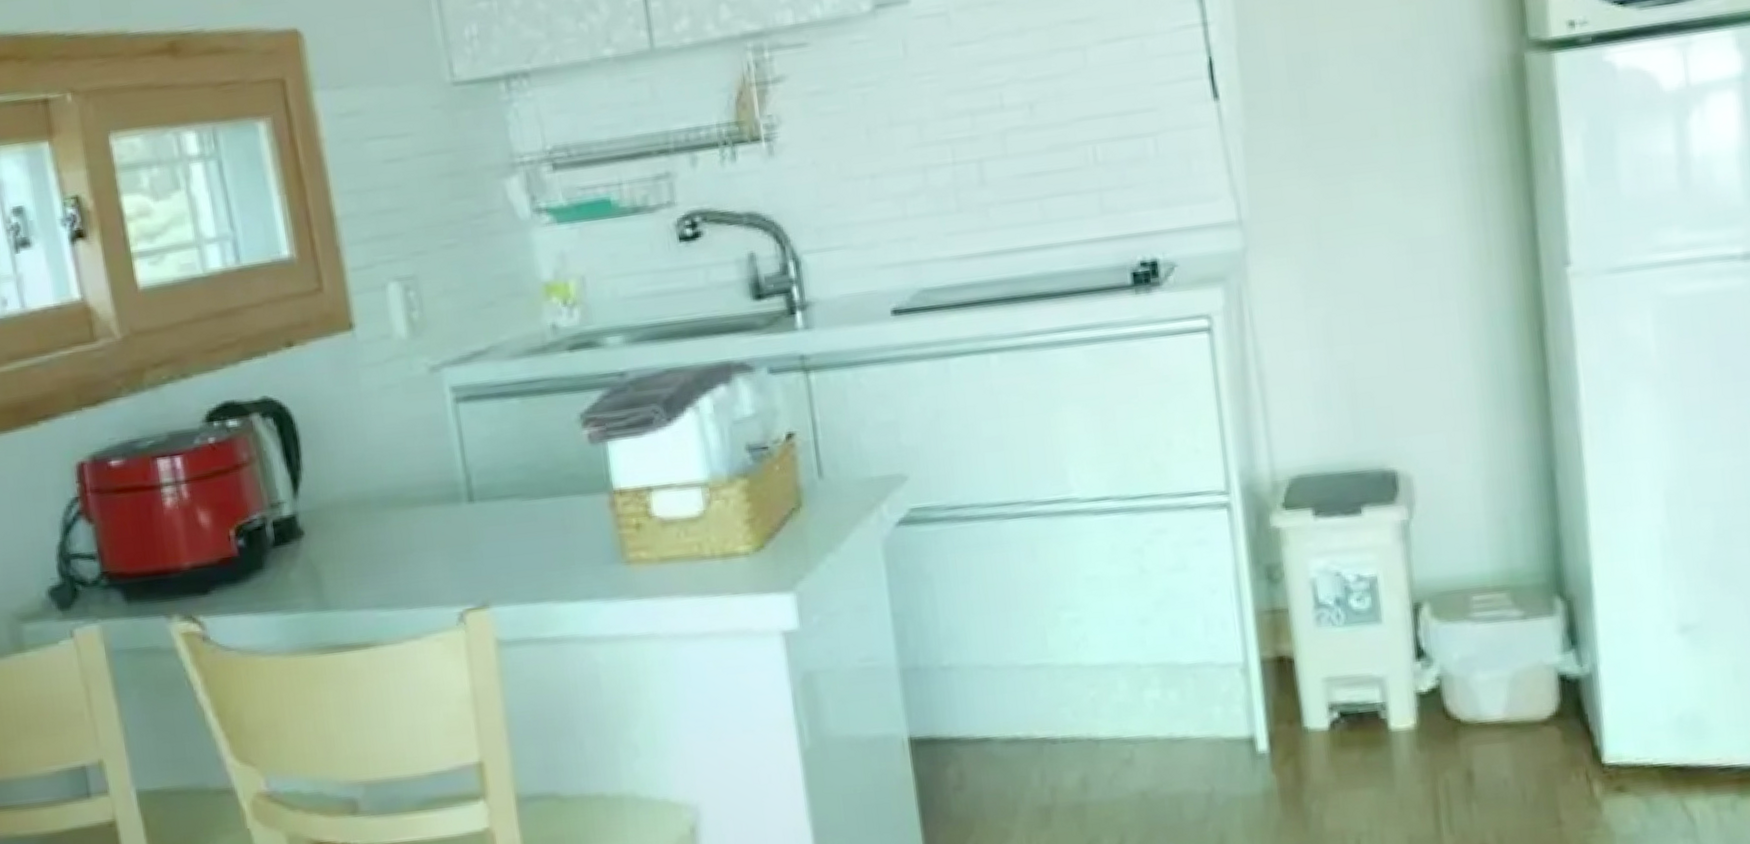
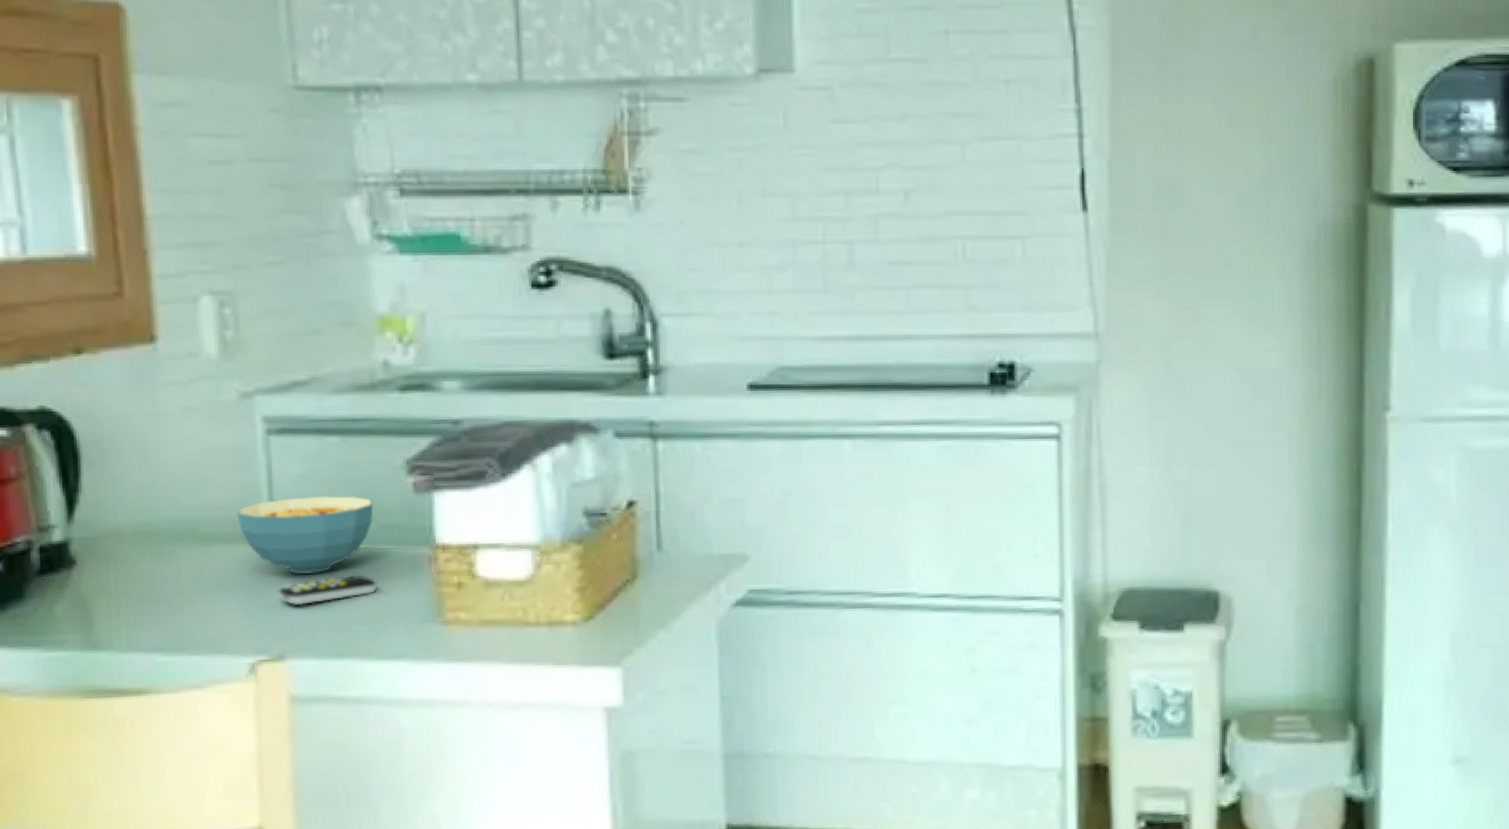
cereal bowl: none [436,452,556,529] -> present [237,496,374,575]
remote control: none [477,523,564,558] -> present [278,574,378,606]

